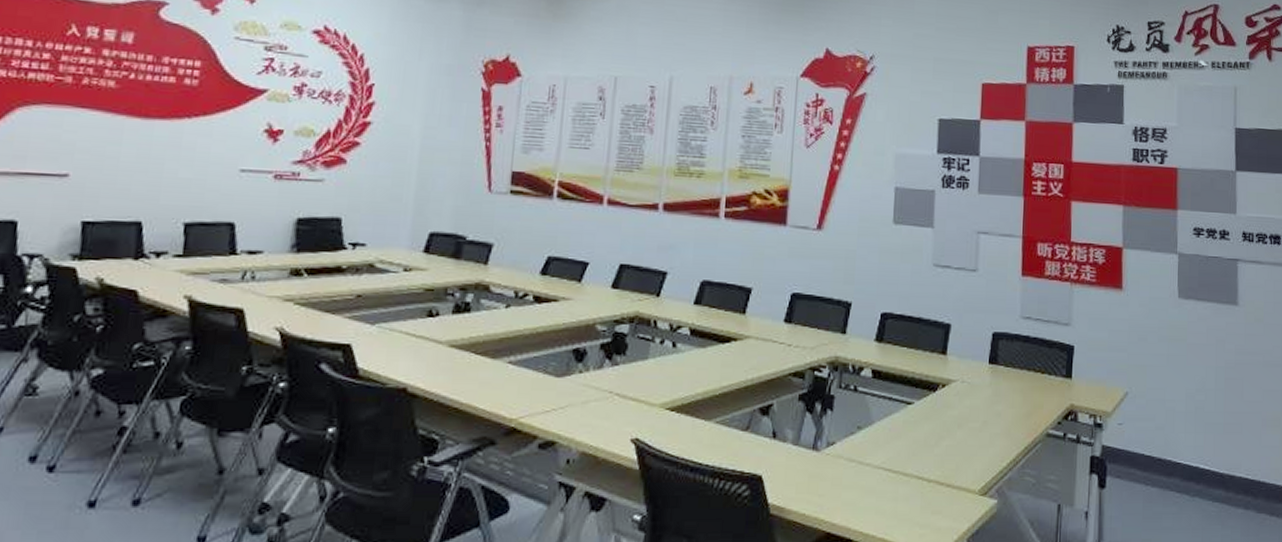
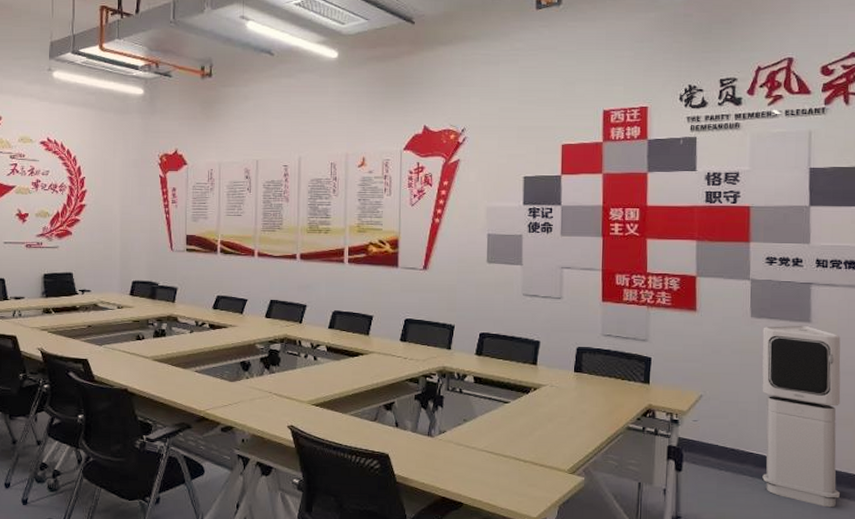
air purifier: none [1189,308,1268,528] -> present [762,325,841,508]

